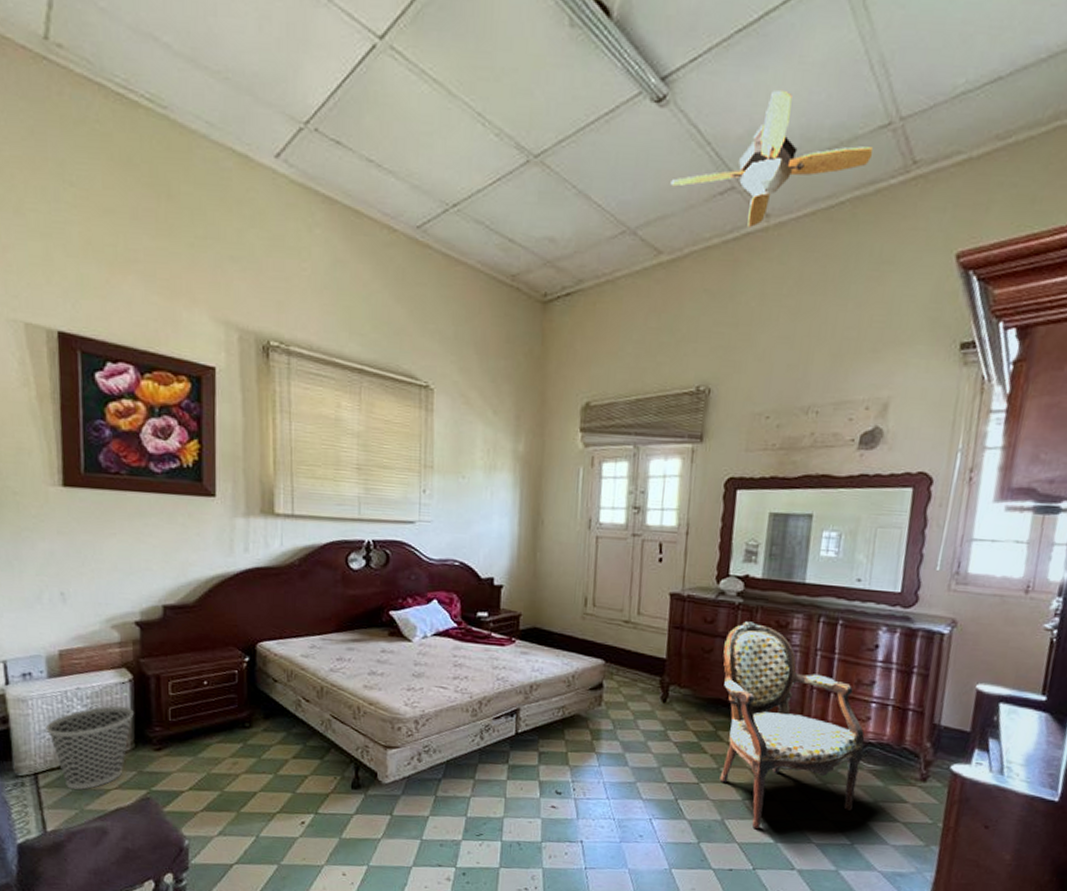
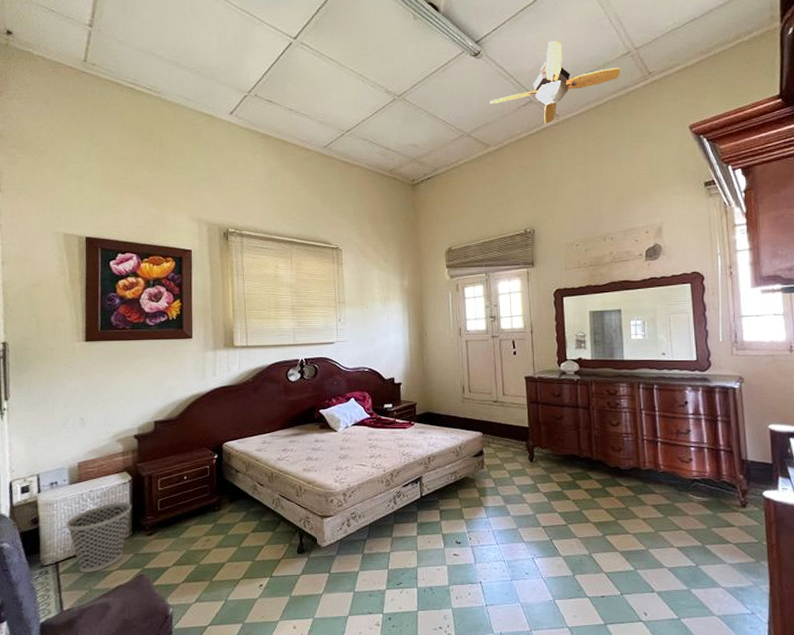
armchair: present [719,621,865,829] -> none [571,393,693,559]

